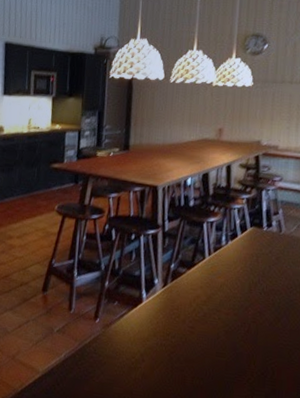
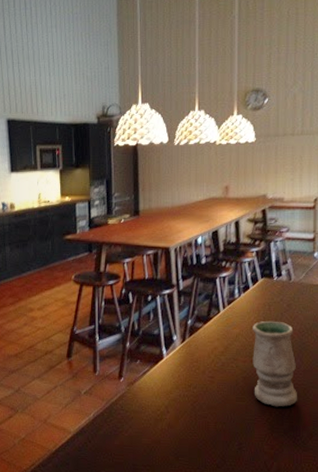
vase: none [236,273,282,368] -> present [253,320,298,407]

